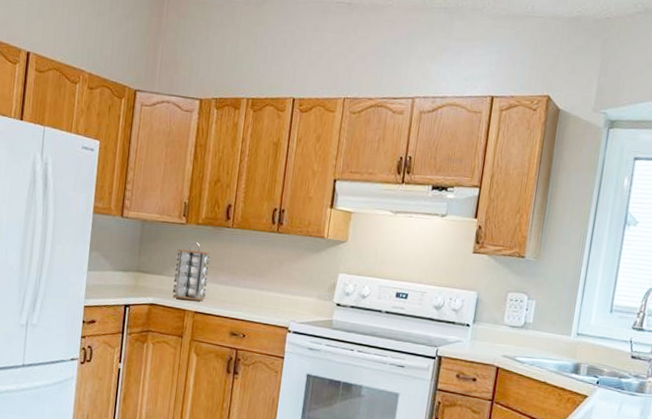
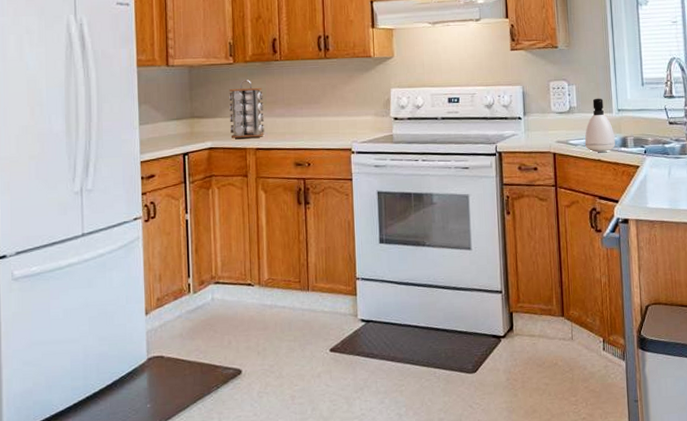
soap dispenser: none [532,317,568,375] -> present [584,98,615,152]

